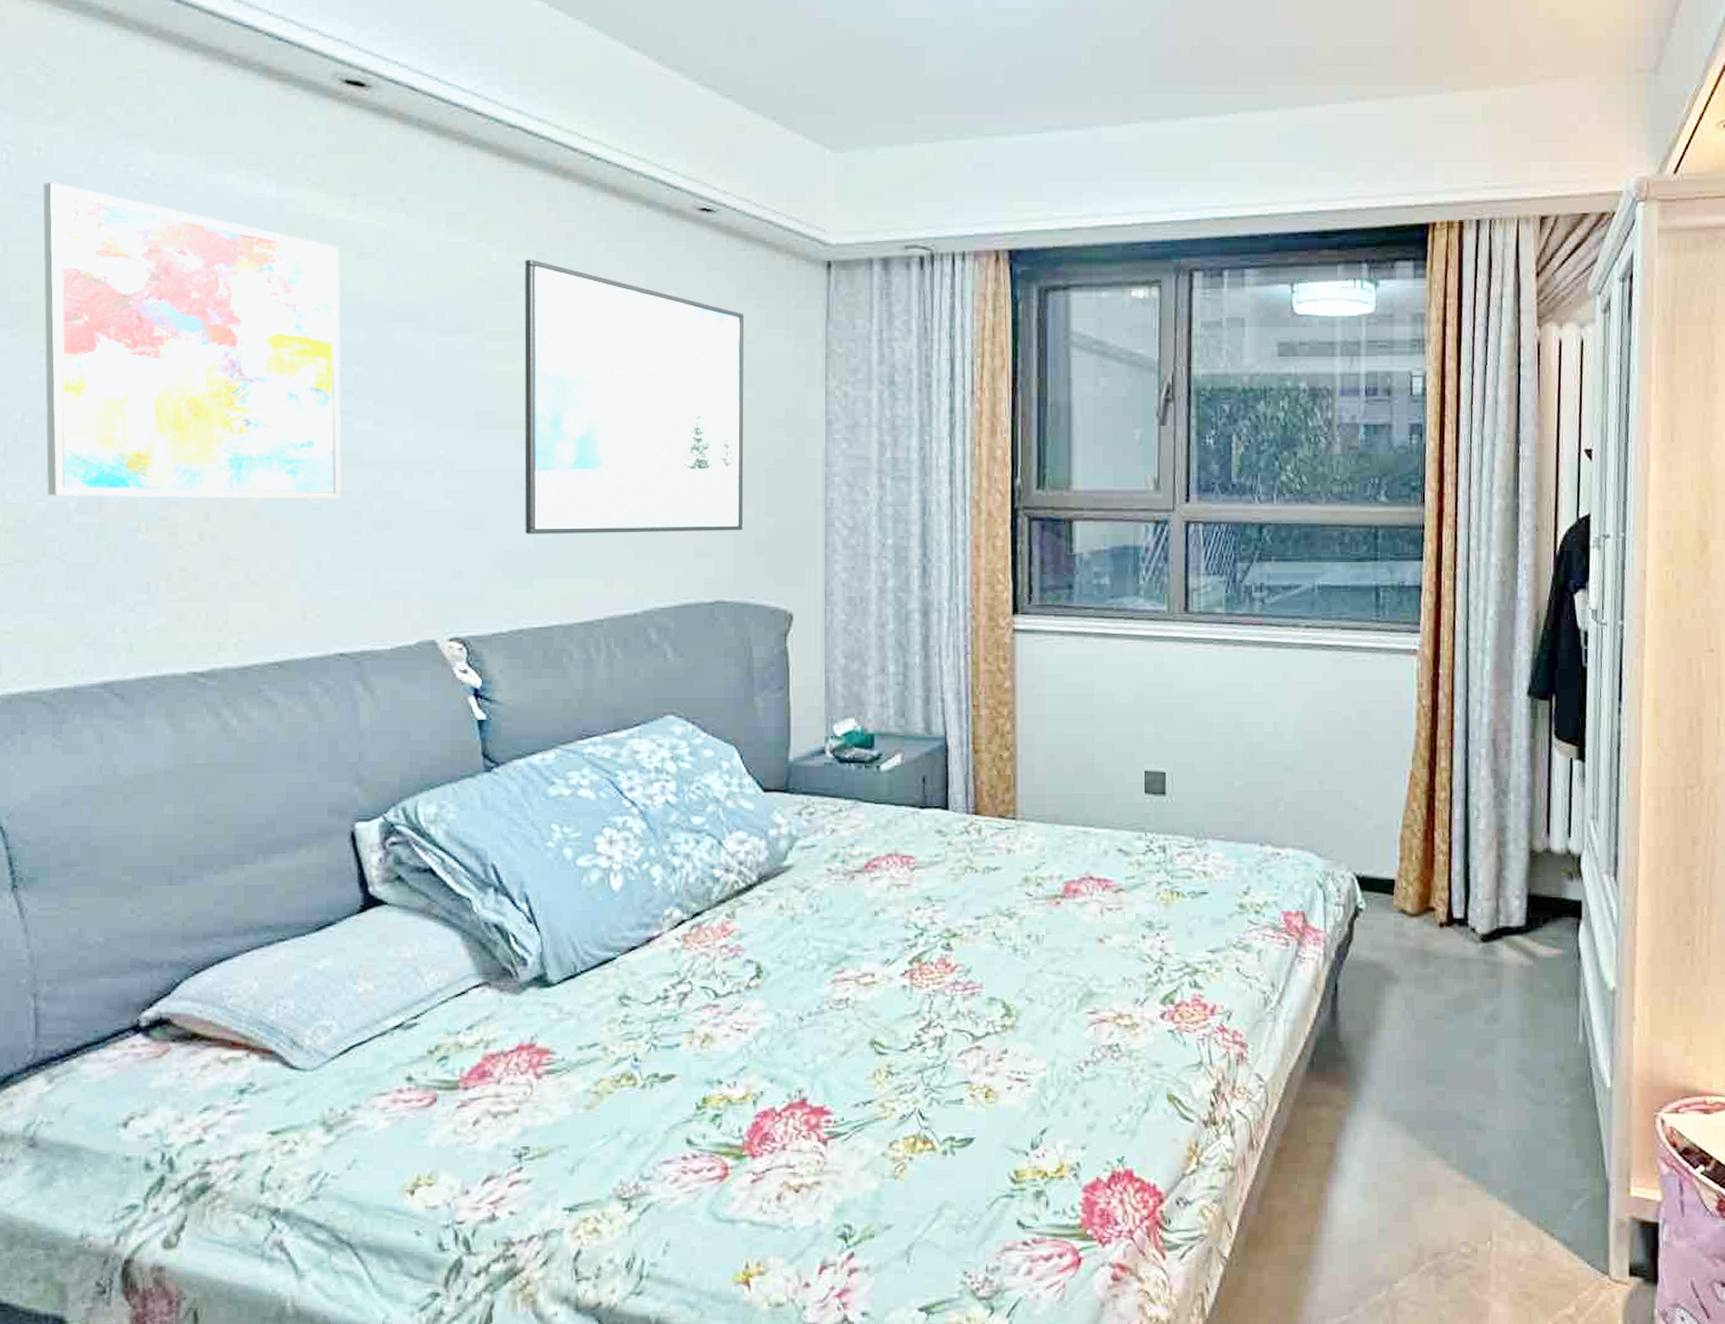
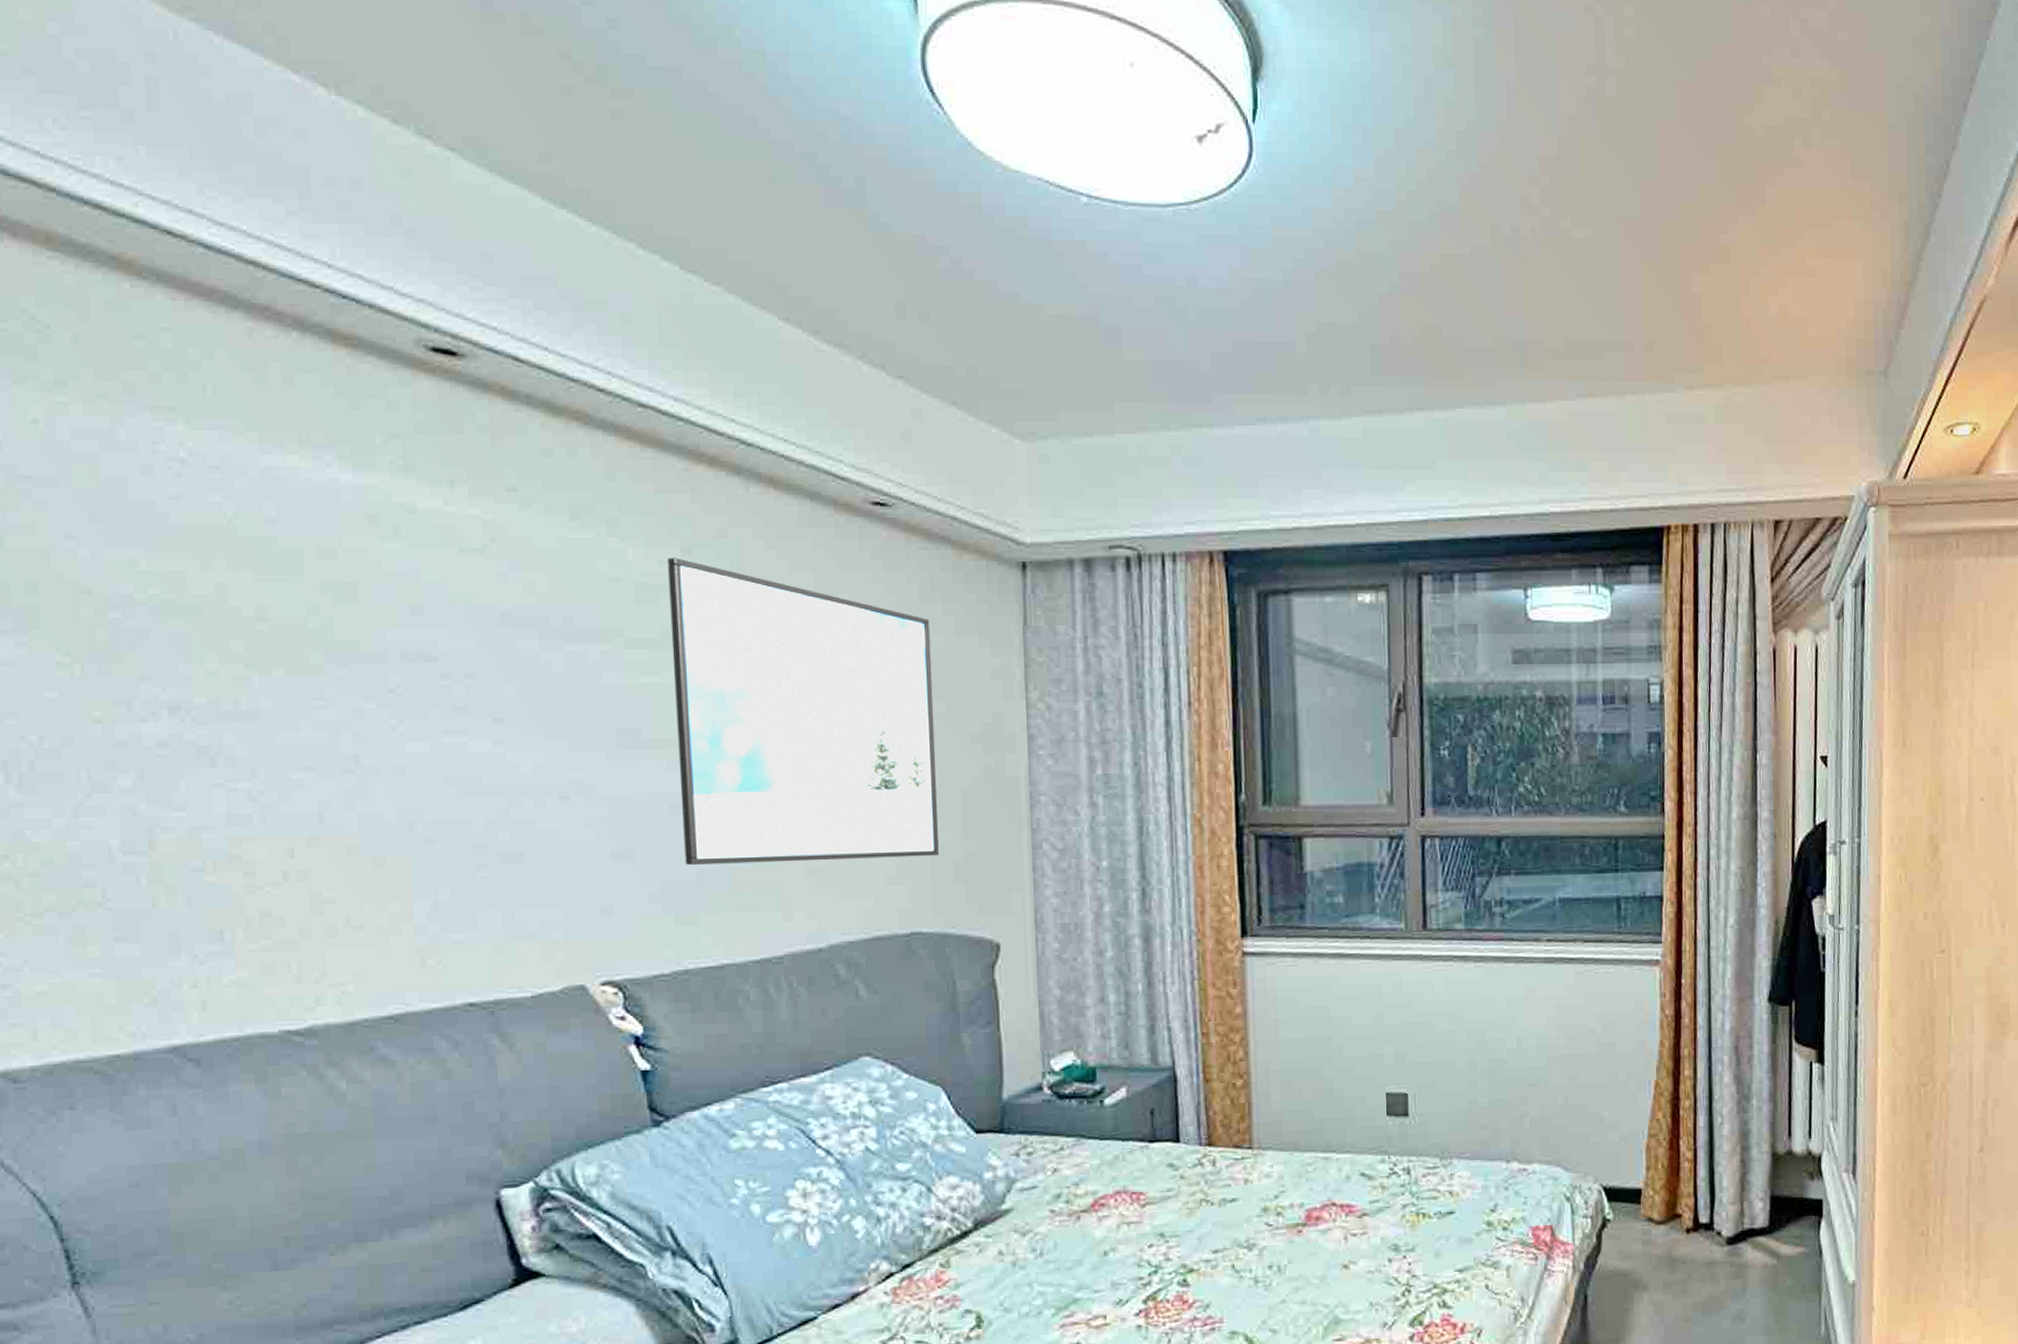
wall art: present [43,182,341,500] -> none [44,461,458,834]

